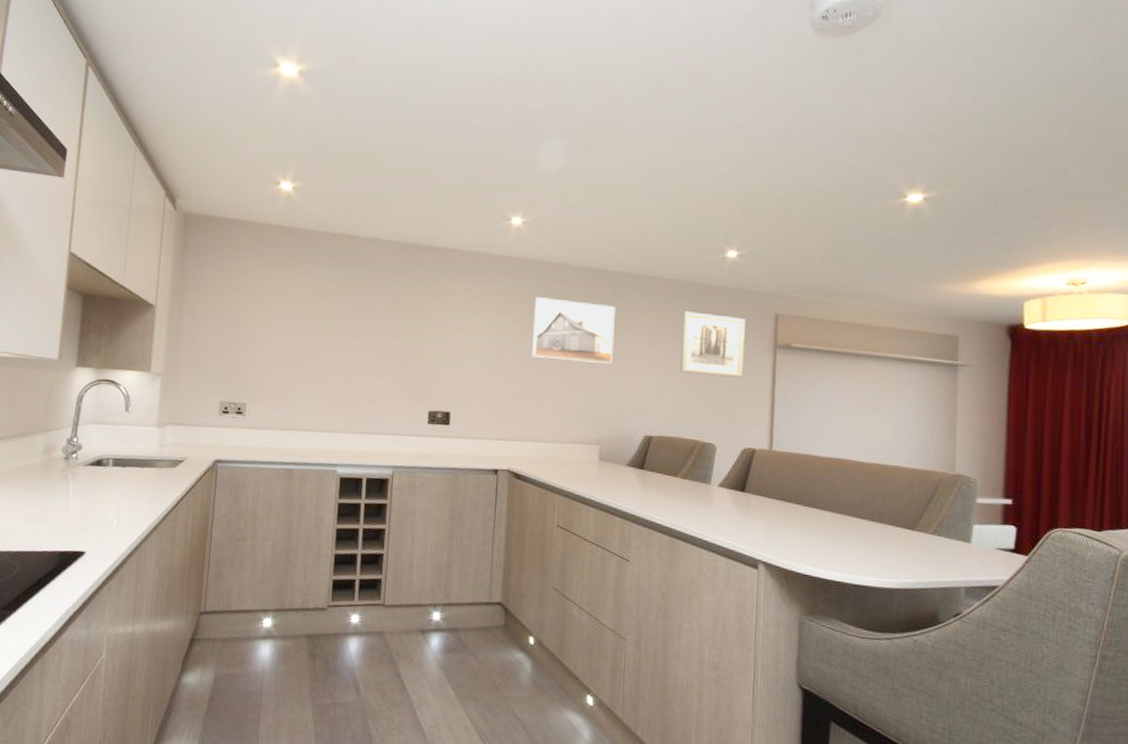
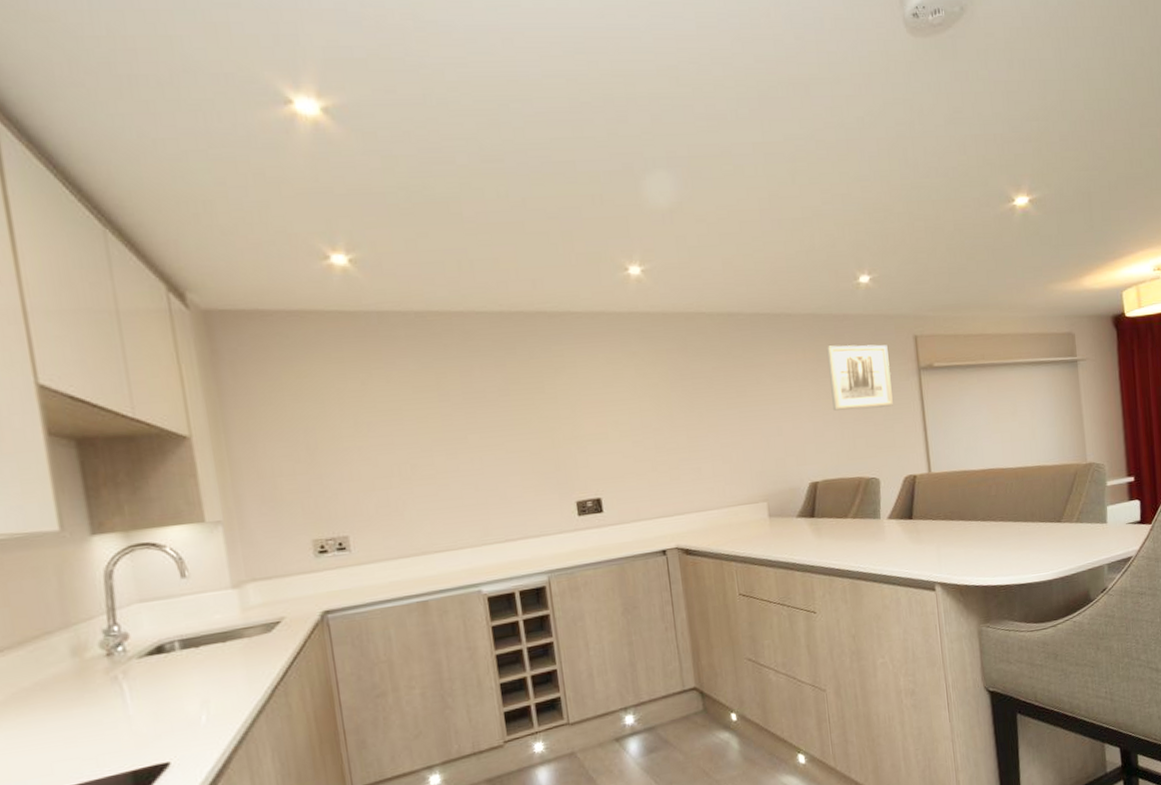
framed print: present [532,297,616,364] -> none [672,351,765,421]

